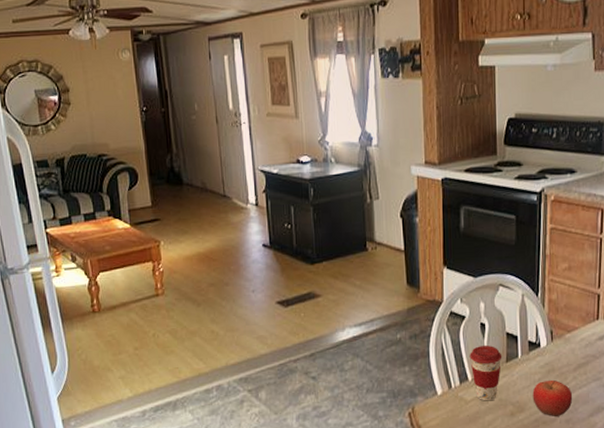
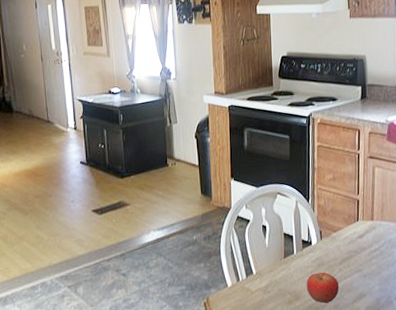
coffee cup: present [470,346,503,401] -> none [254,244,281,292]

